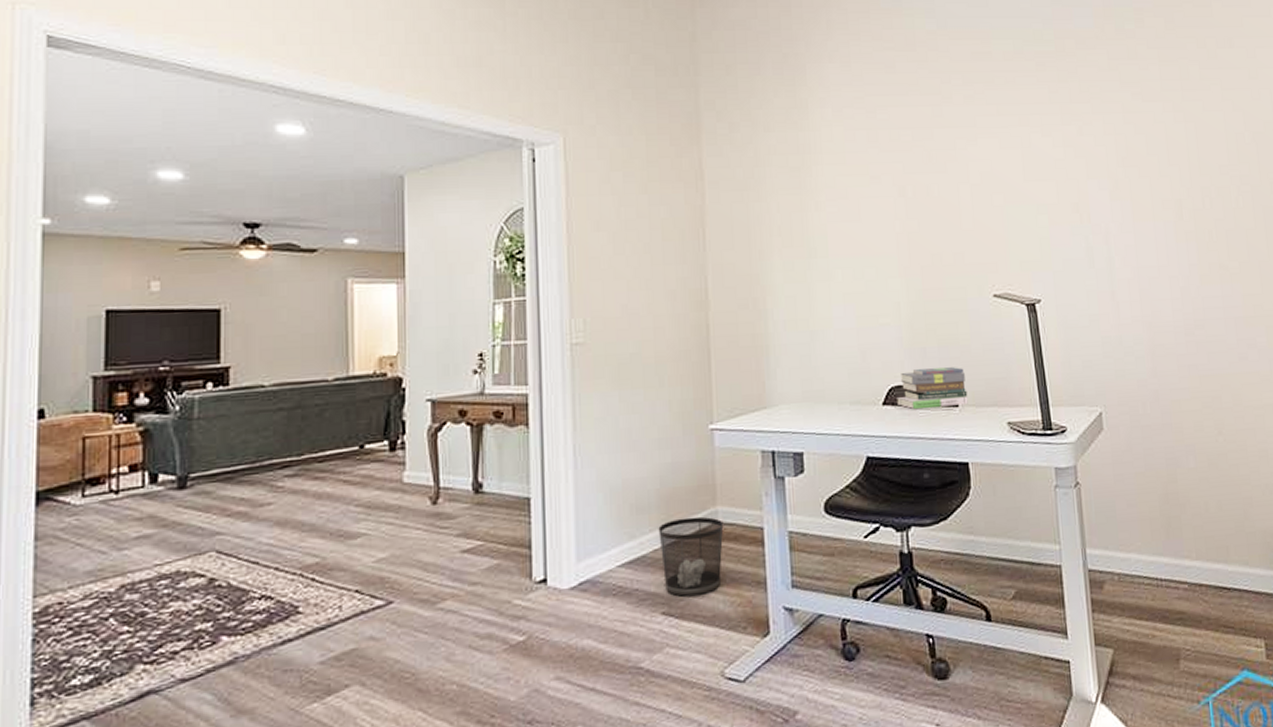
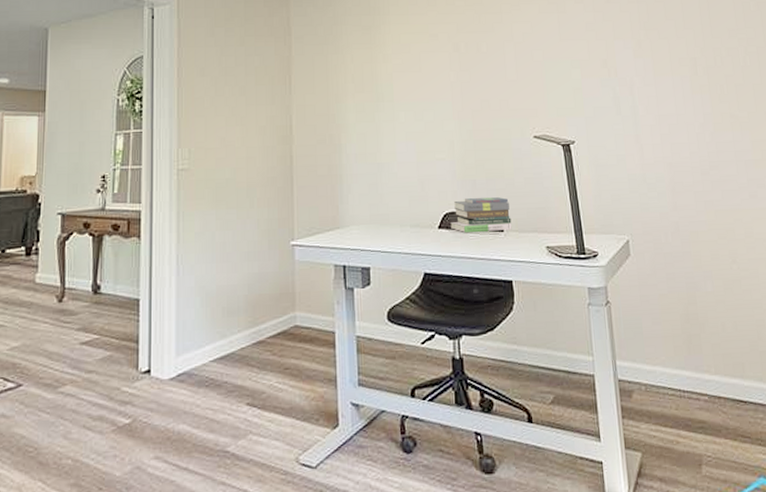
waste bin: present [658,516,724,597] -> none [246,320,301,390]

